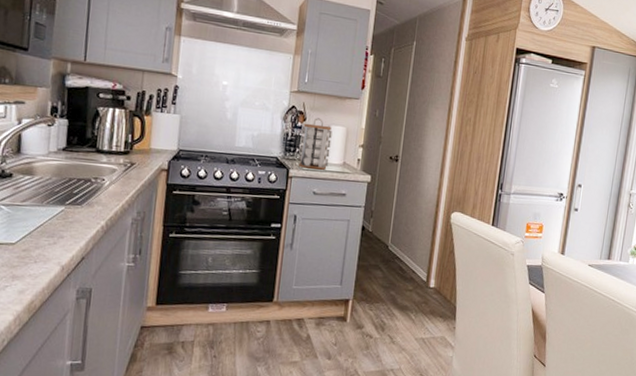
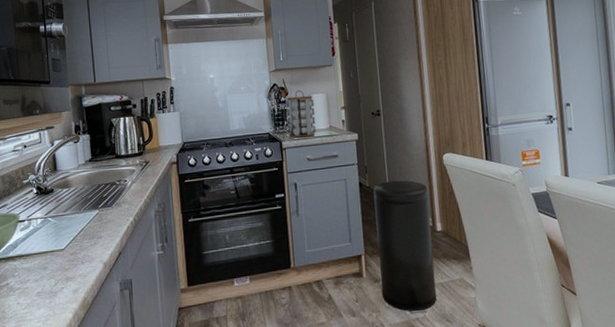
pedal bin: none [362,229,430,365] -> present [373,180,437,314]

